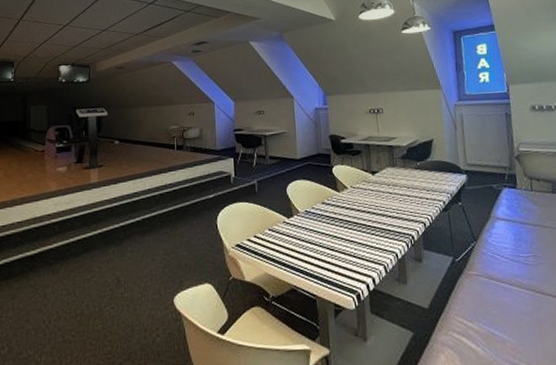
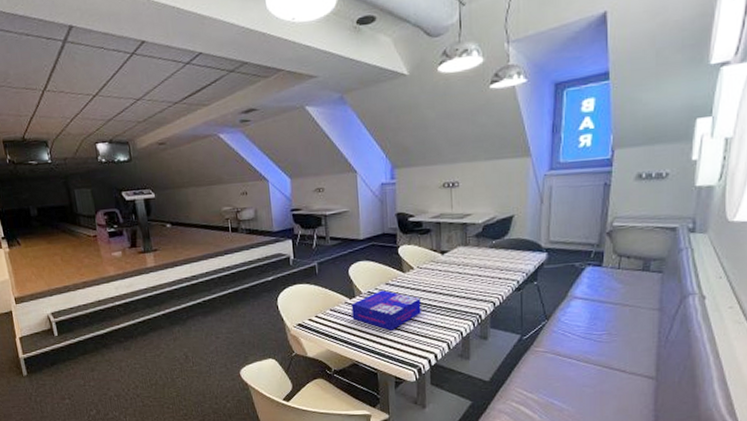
board game: none [289,209,357,252] -> present [351,290,421,331]

